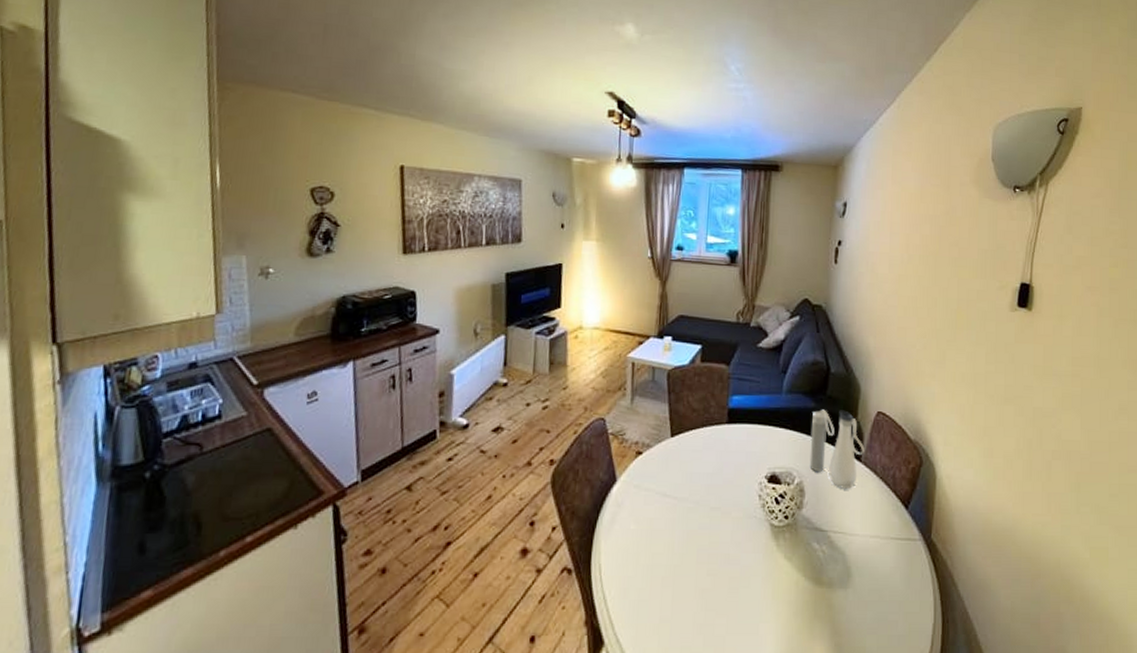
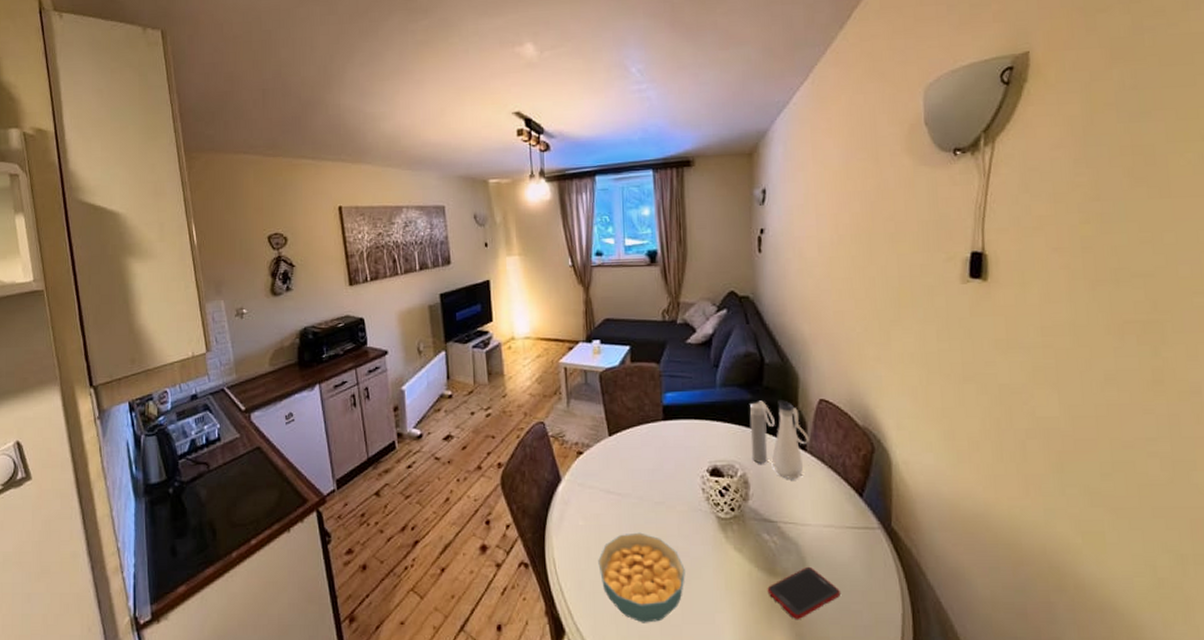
cereal bowl: none [646,538,734,634] -> present [598,532,685,623]
cell phone: none [812,576,879,629] -> present [767,566,840,619]

